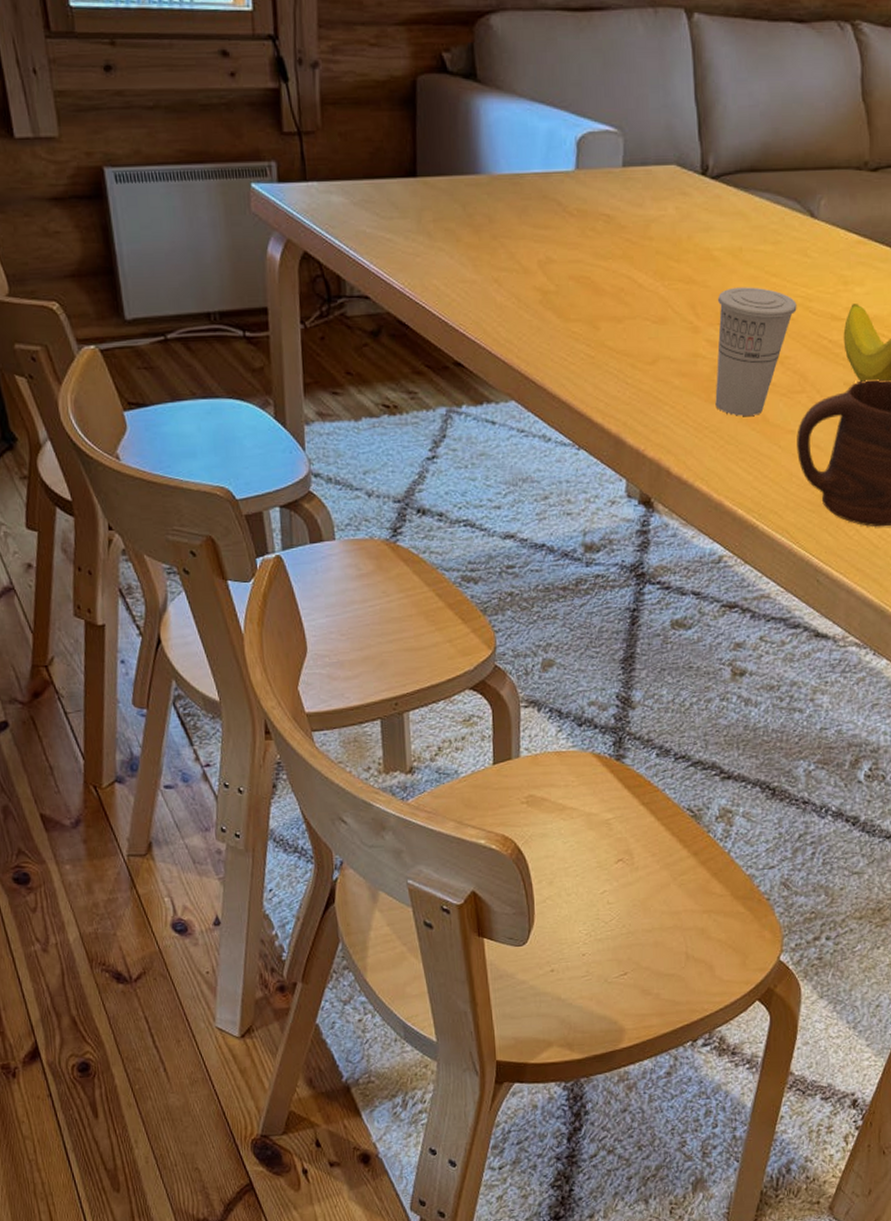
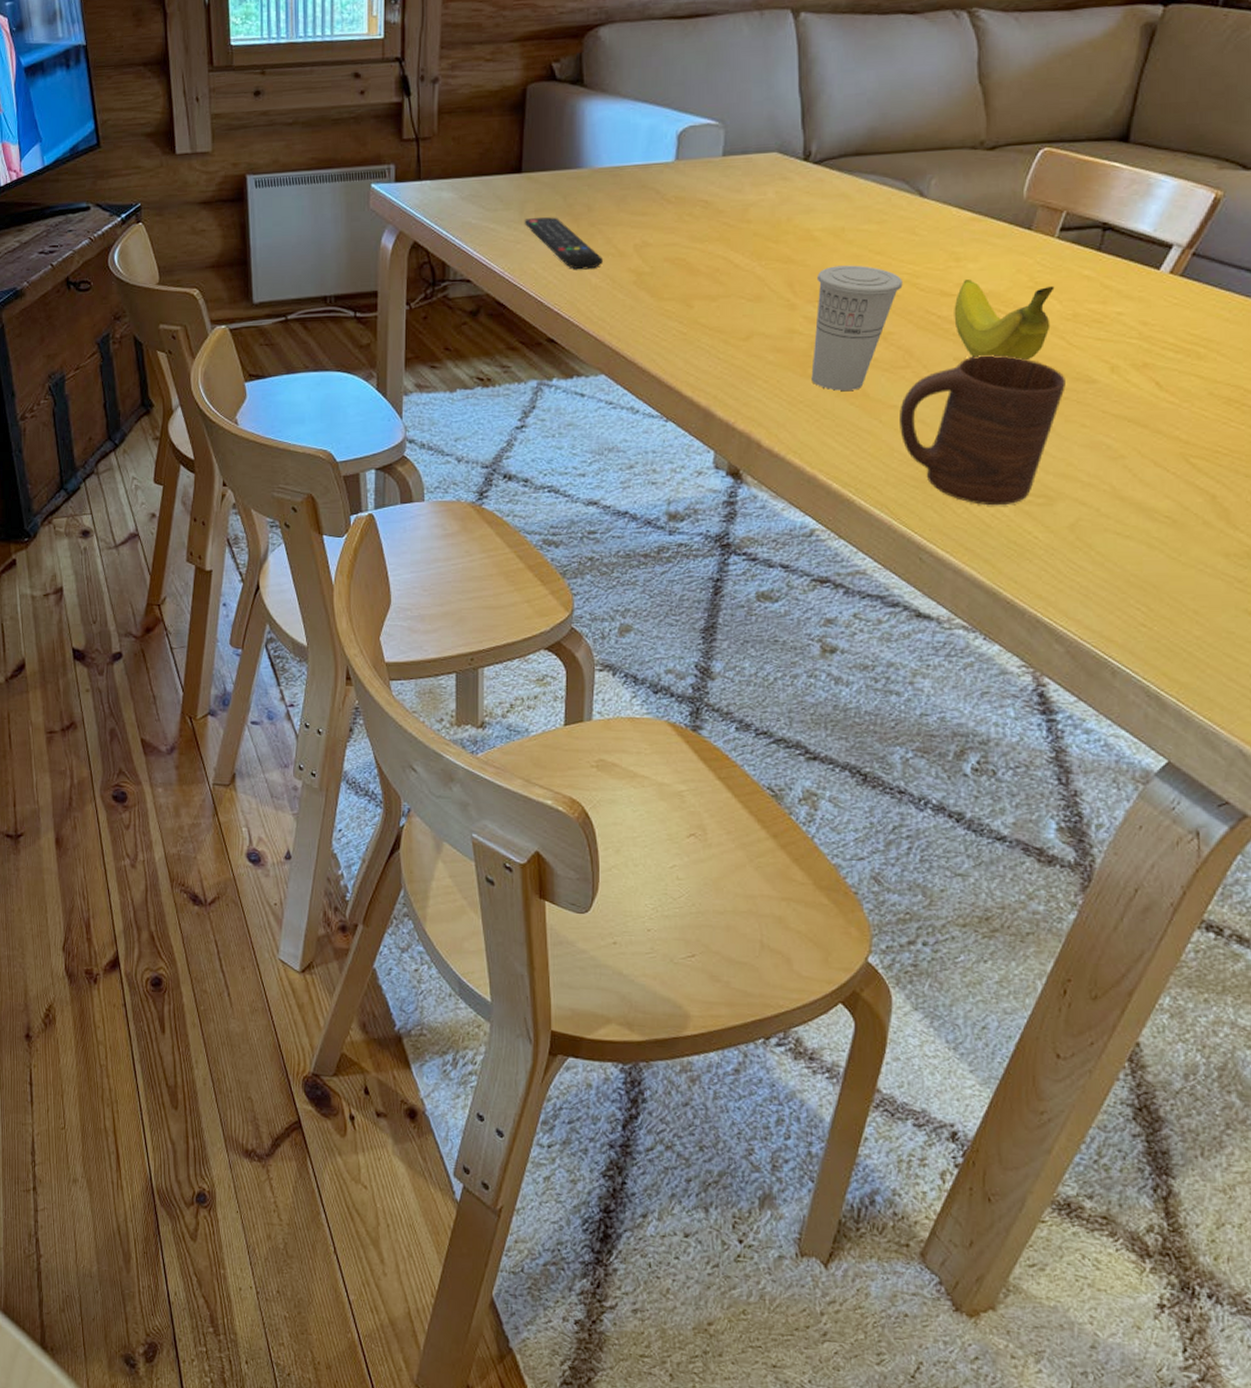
remote control: none [422,228,508,287] -> present [524,217,604,270]

